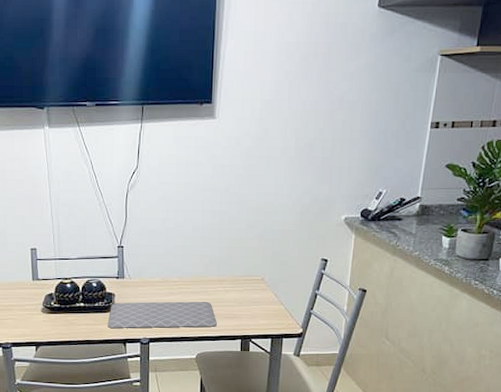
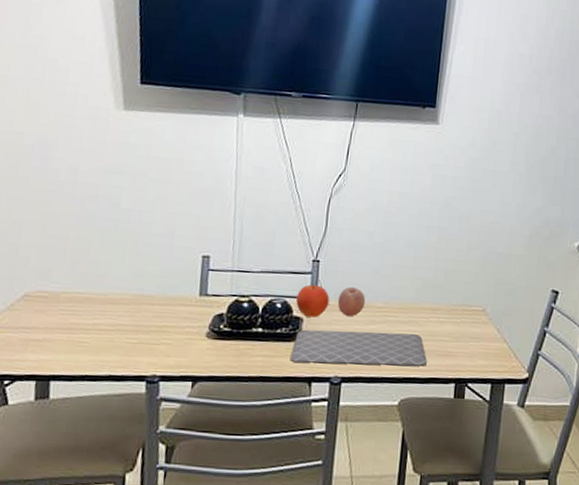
fruit: none [108,266,134,293] -> present [296,284,330,318]
fruit: none [141,266,164,291] -> present [337,286,366,317]

